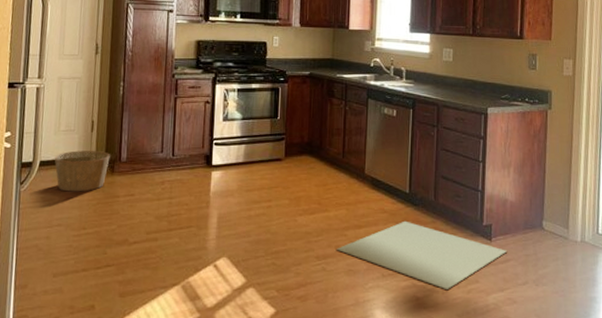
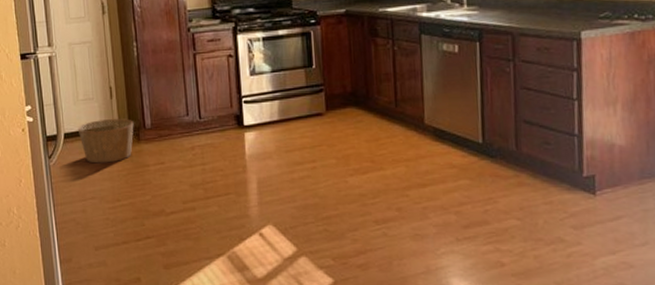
door mat: present [336,220,508,291] -> none [397,175,619,255]

